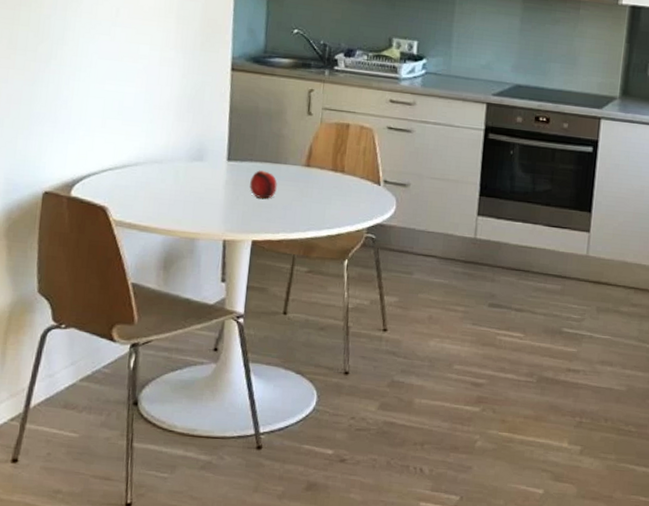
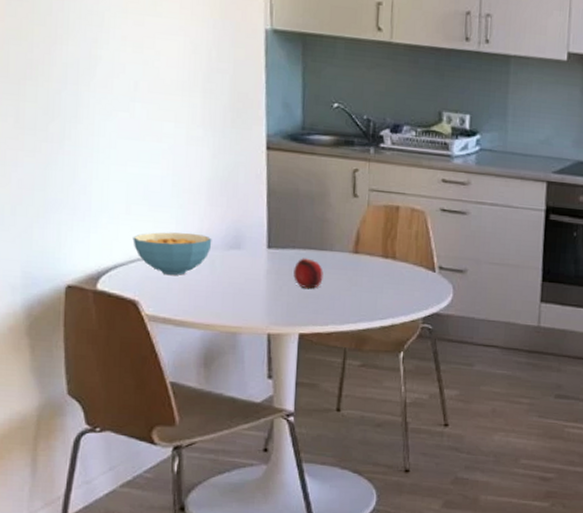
cereal bowl: none [106,144,178,184] -> present [133,232,212,275]

